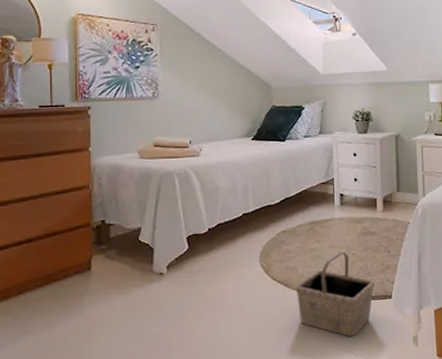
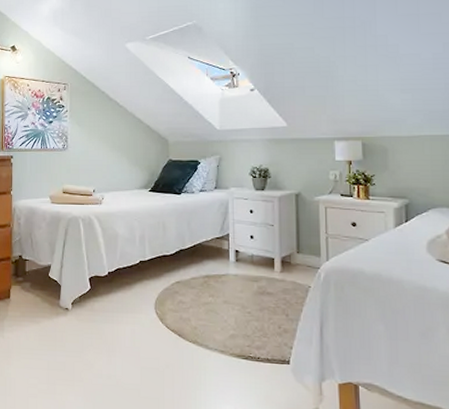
basket: present [295,251,374,336] -> none [189,308,271,397]

